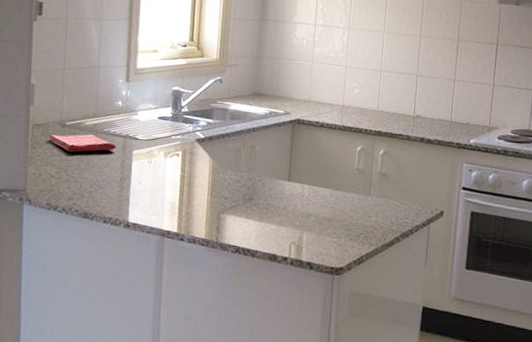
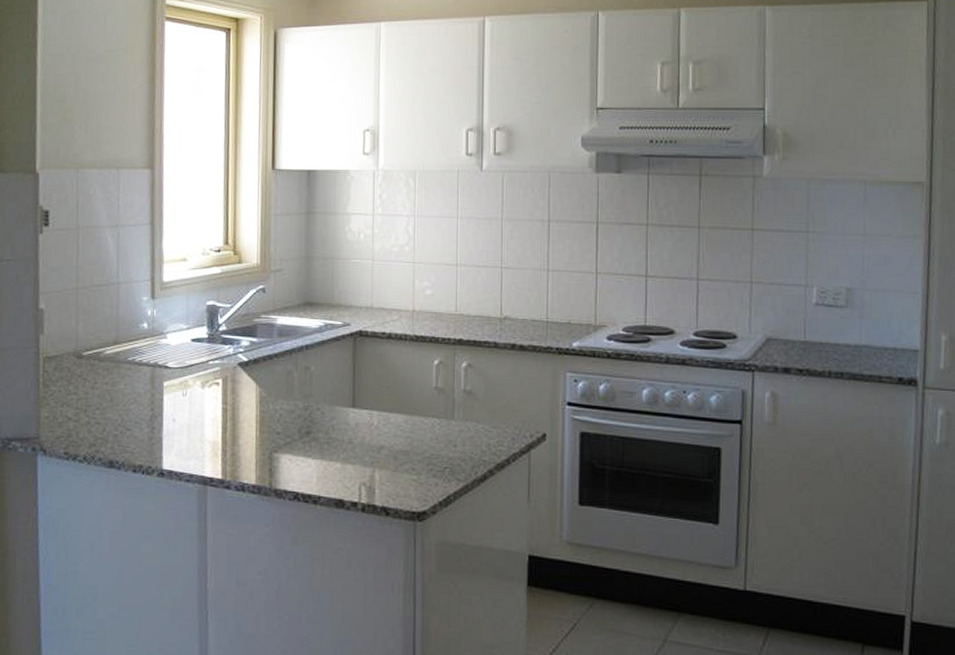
dish towel: present [48,134,116,152] -> none [63,366,144,388]

